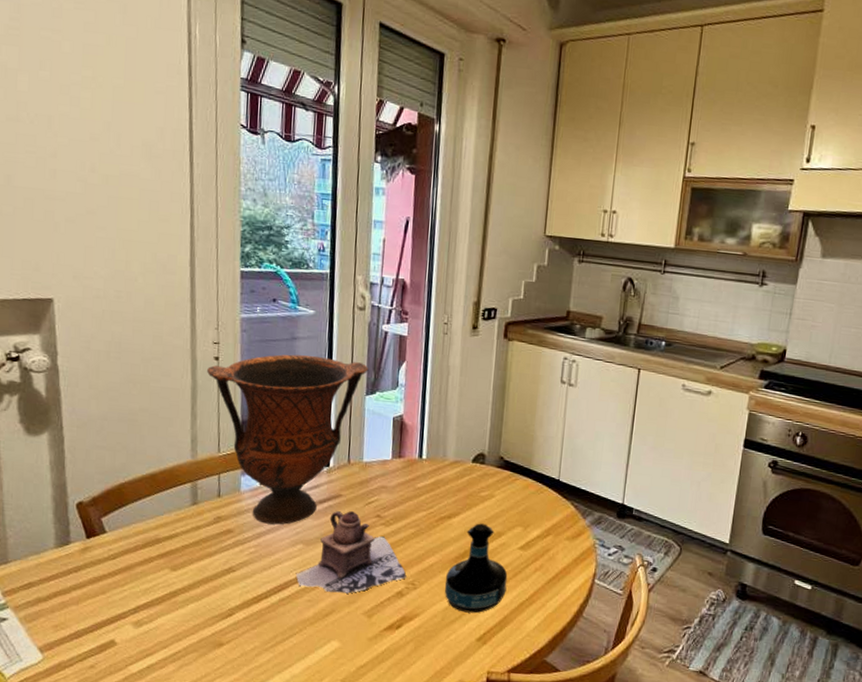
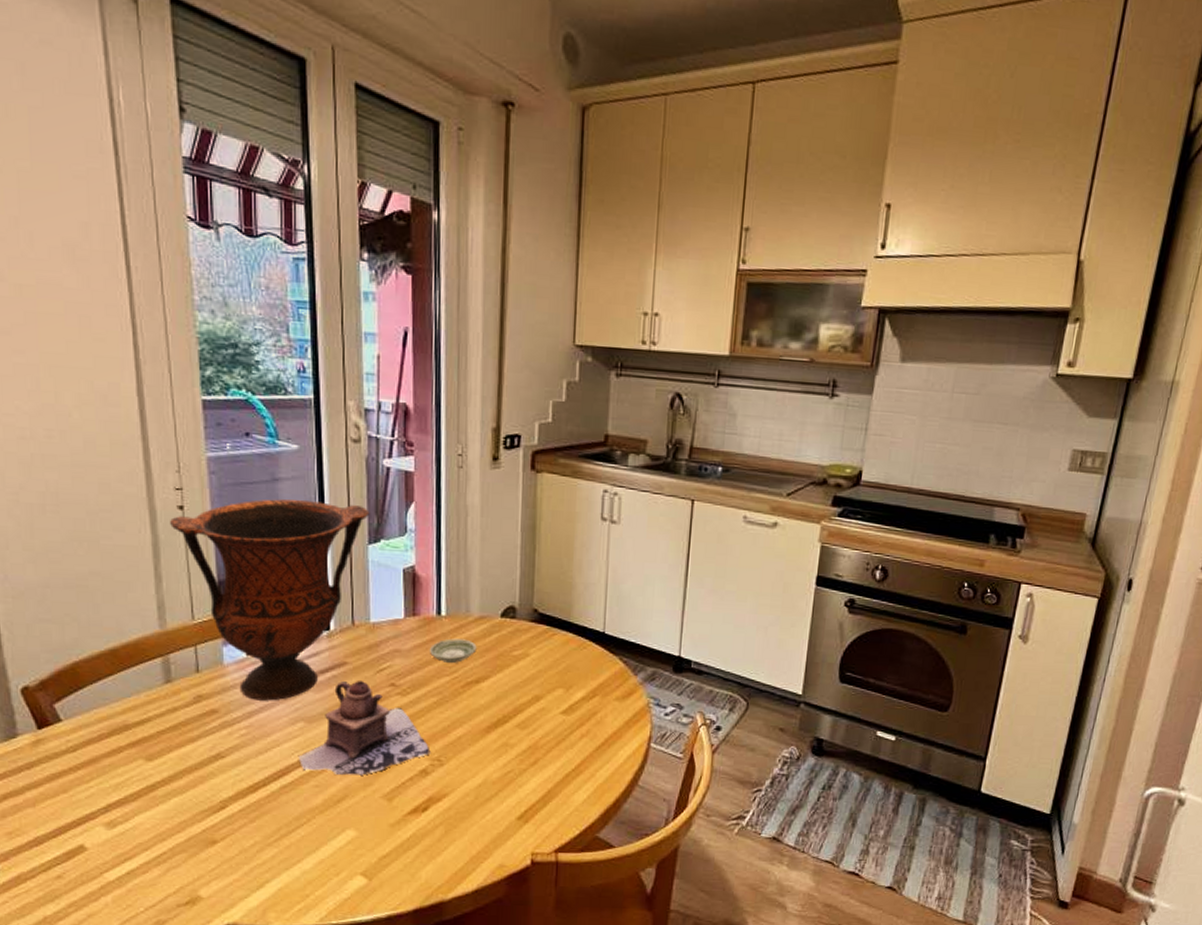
saucer: none [410,479,451,501] -> present [429,638,477,664]
tequila bottle: present [444,523,508,613] -> none [476,687,550,789]

